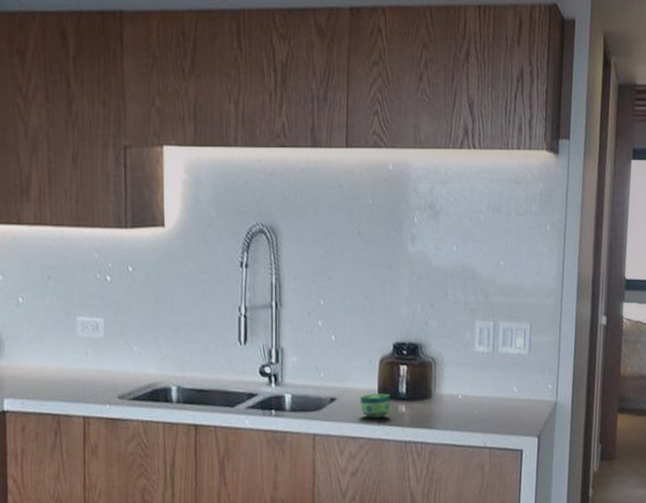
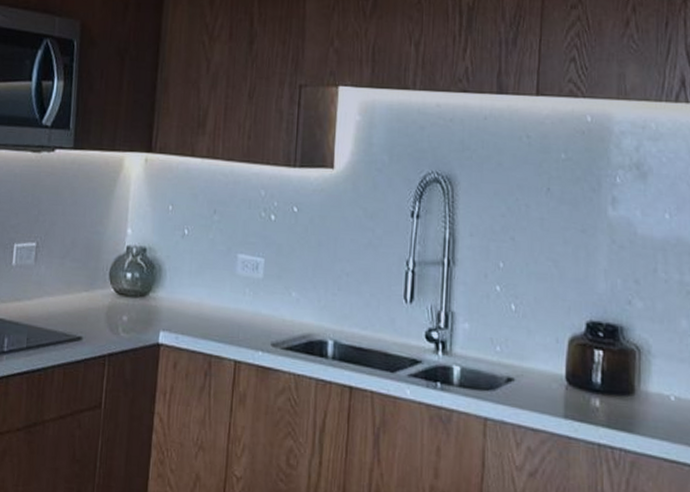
cup: present [360,393,390,418] -> none [543,379,581,410]

